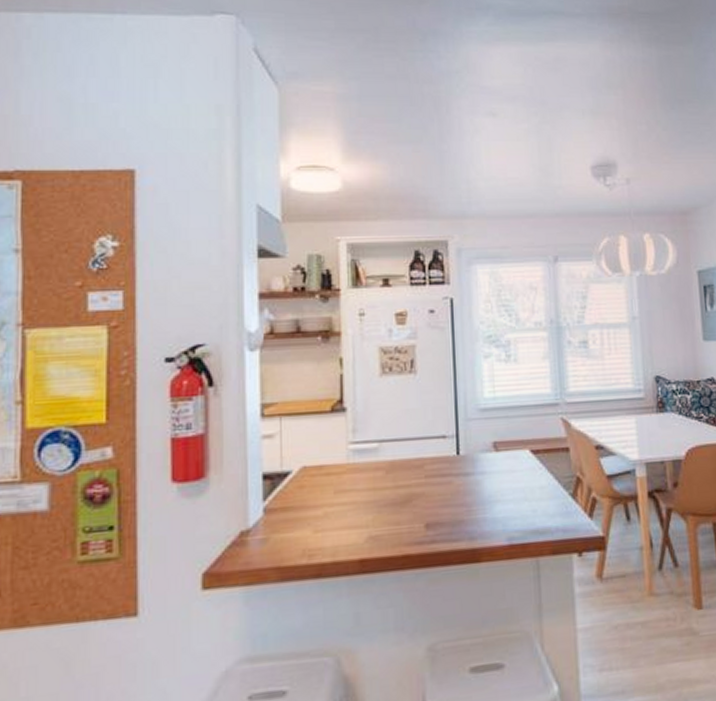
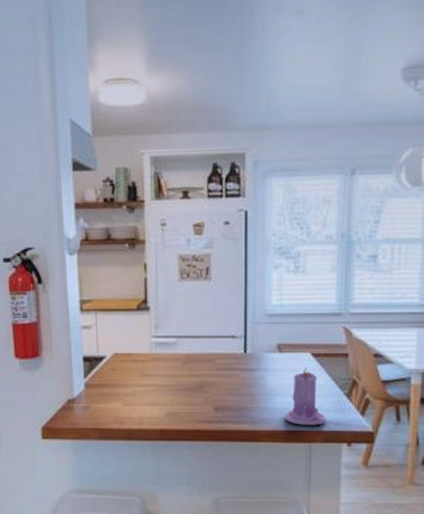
candle: none [507,466,553,537] -> present [285,367,326,425]

